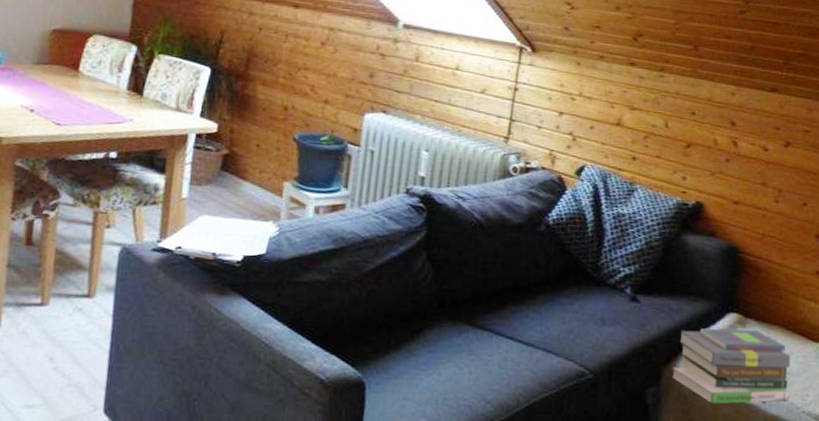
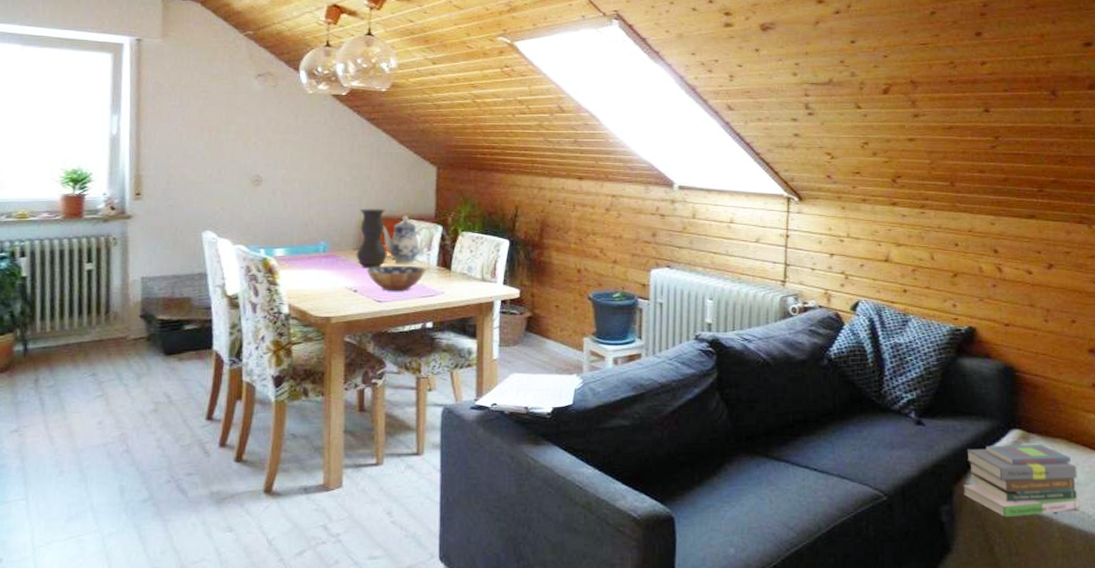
vase: none [35,18,74,88] -> present [356,208,387,270]
bowl: none [46,84,115,114] -> present [366,265,426,290]
teapot: none [69,30,125,87] -> present [383,215,432,265]

